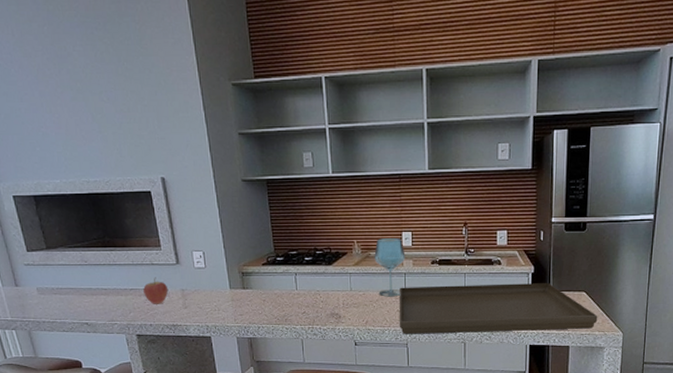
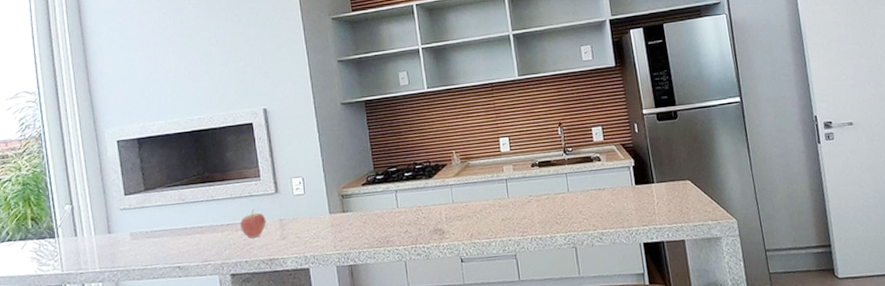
wine glass: present [374,238,406,297] -> none [473,144,505,206]
serving tray: present [399,283,598,334] -> none [502,175,708,245]

